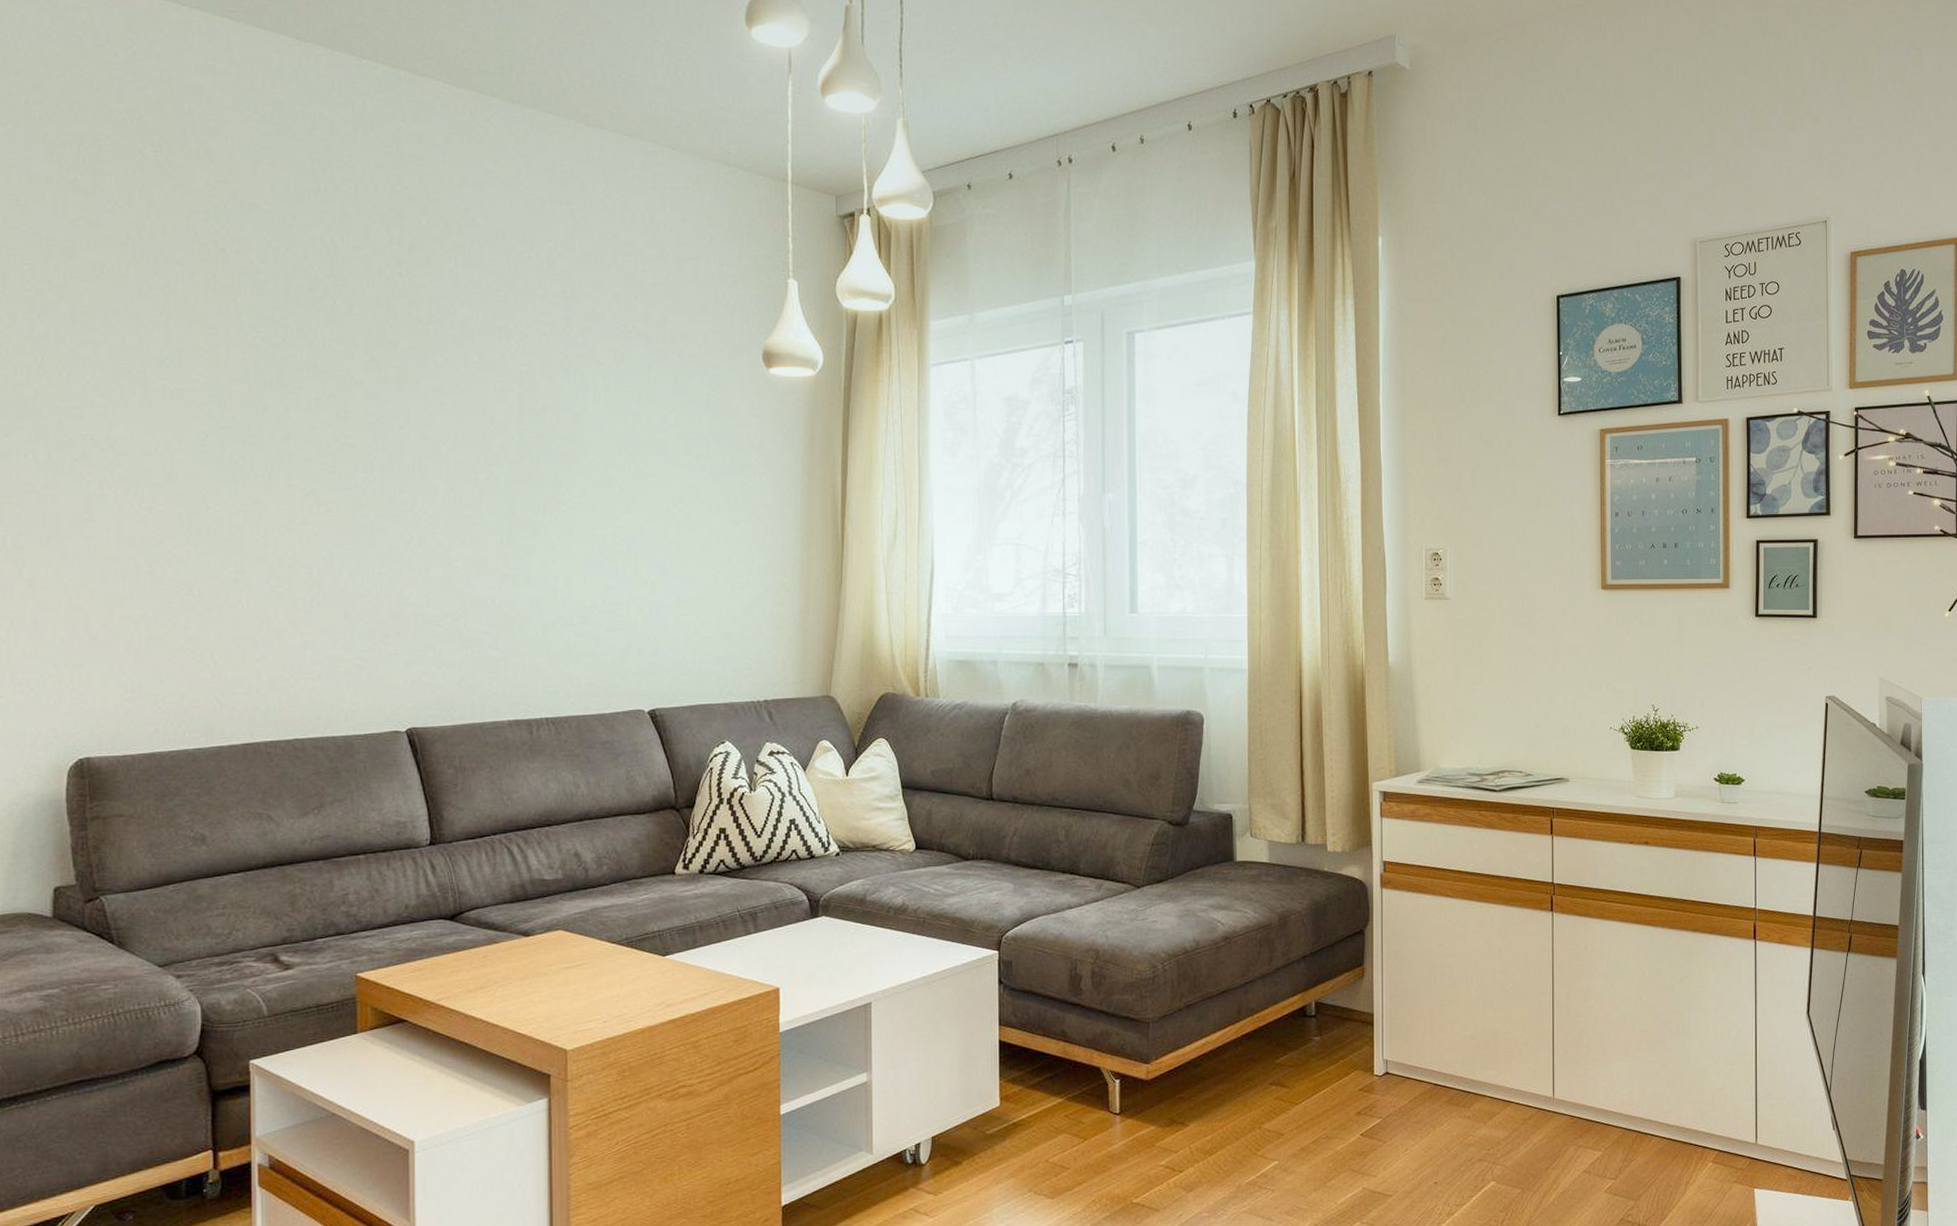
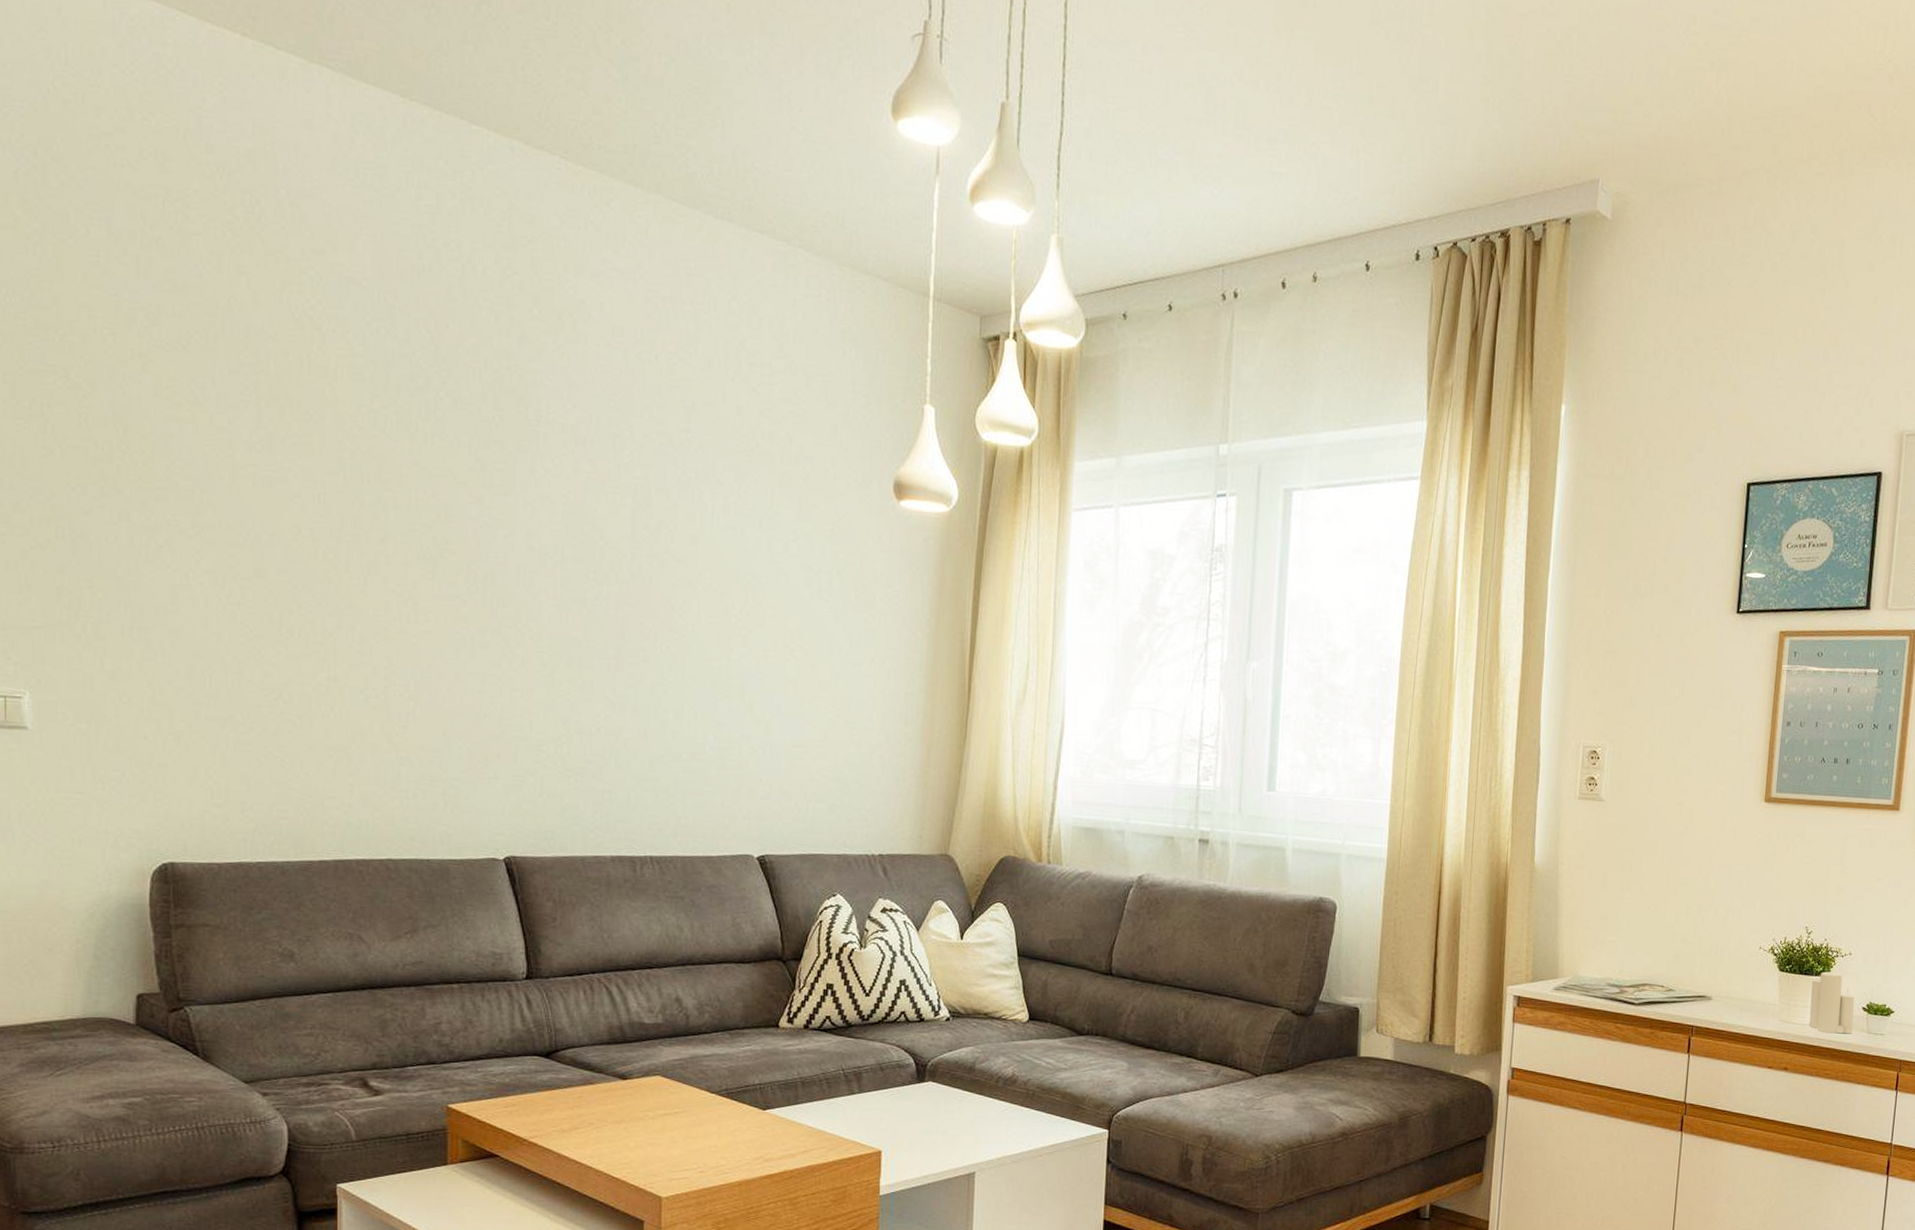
candle: none [1662,744,1707,806] -> present [1809,970,1855,1034]

